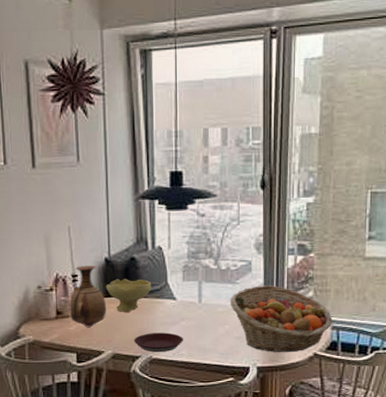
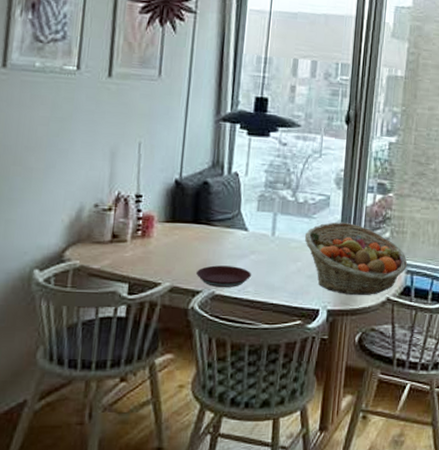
vase: present [69,266,107,328] -> none [126,186,171,255]
bowl: present [105,278,151,312] -> none [171,203,223,241]

